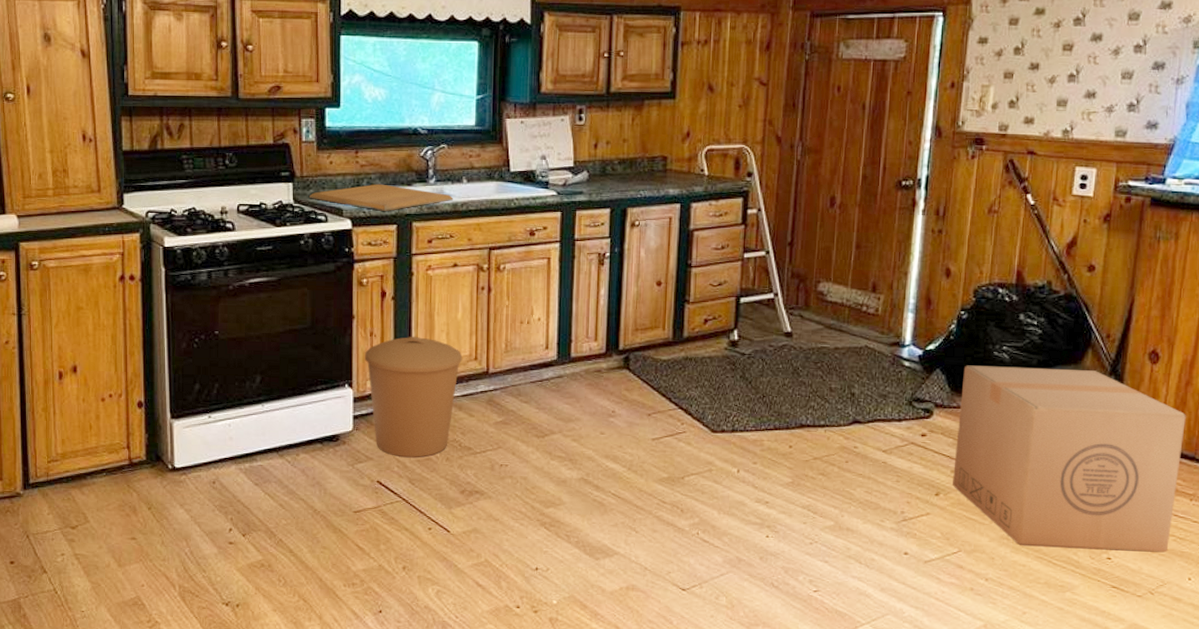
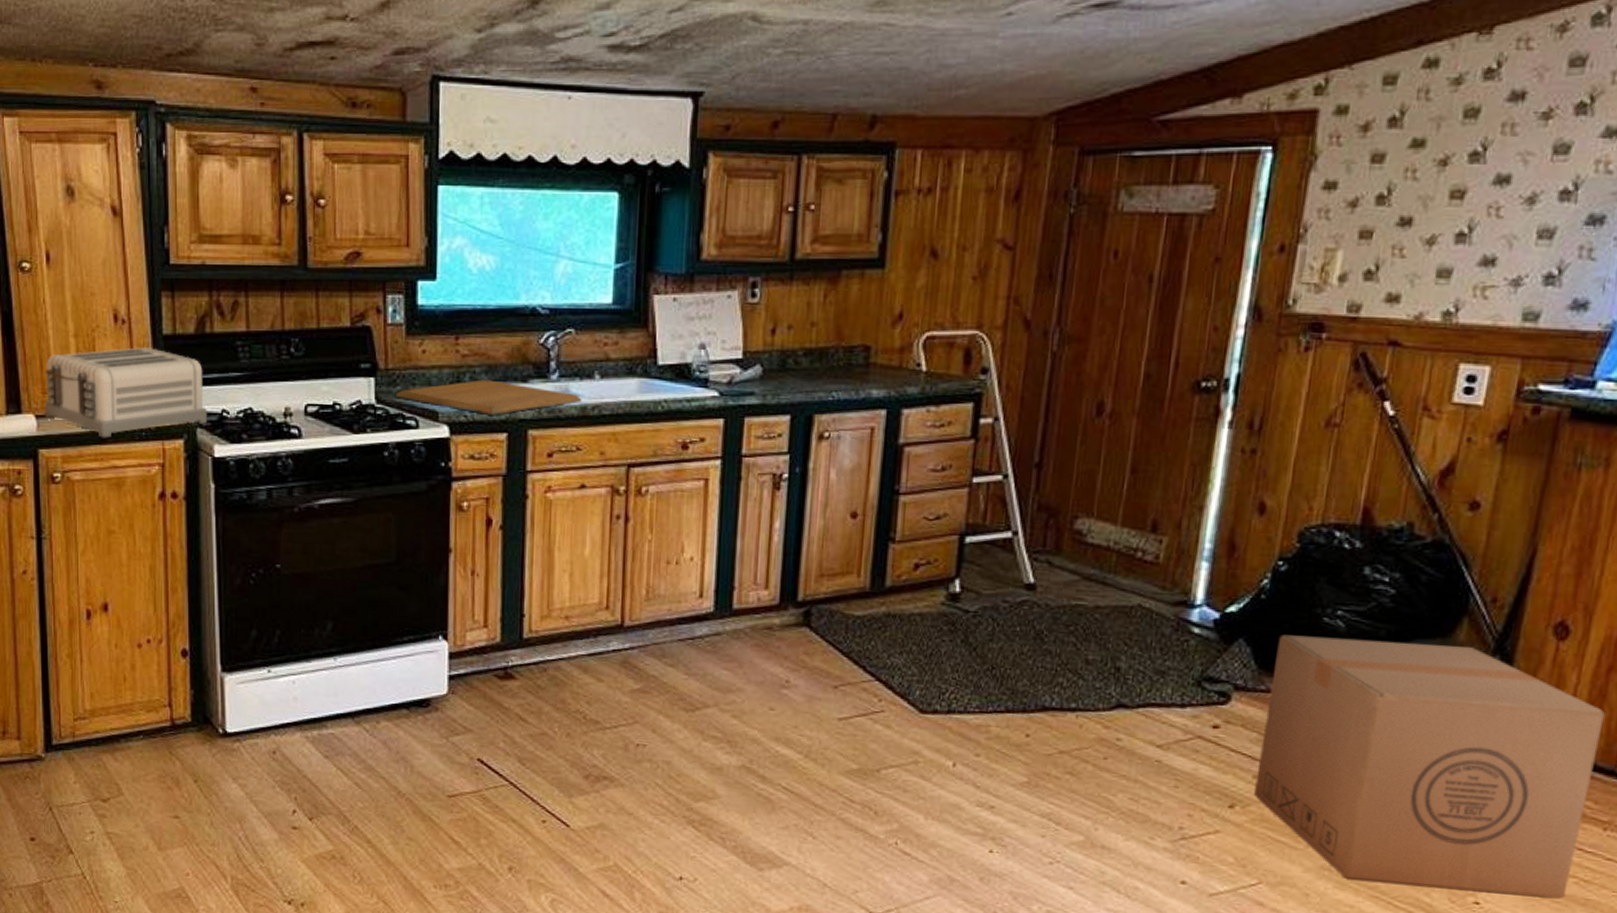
toaster: none [24,160,158,233] -> present [44,346,207,438]
trash can: present [365,336,463,458] -> none [464,576,590,732]

